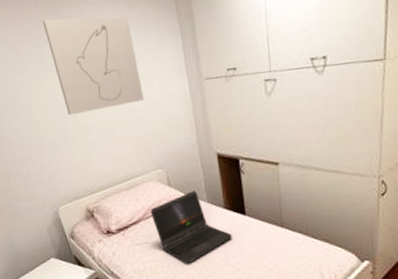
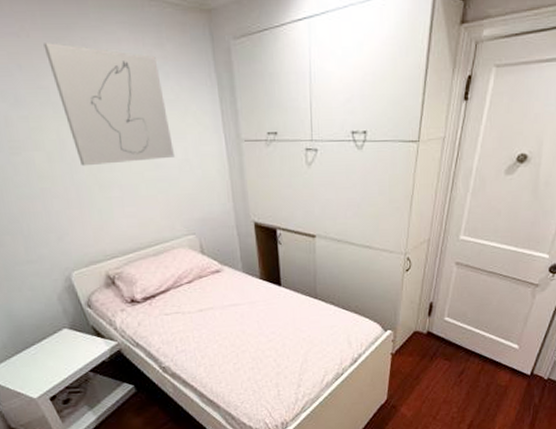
laptop computer: present [150,190,232,264] -> none [180,260,267,334]

